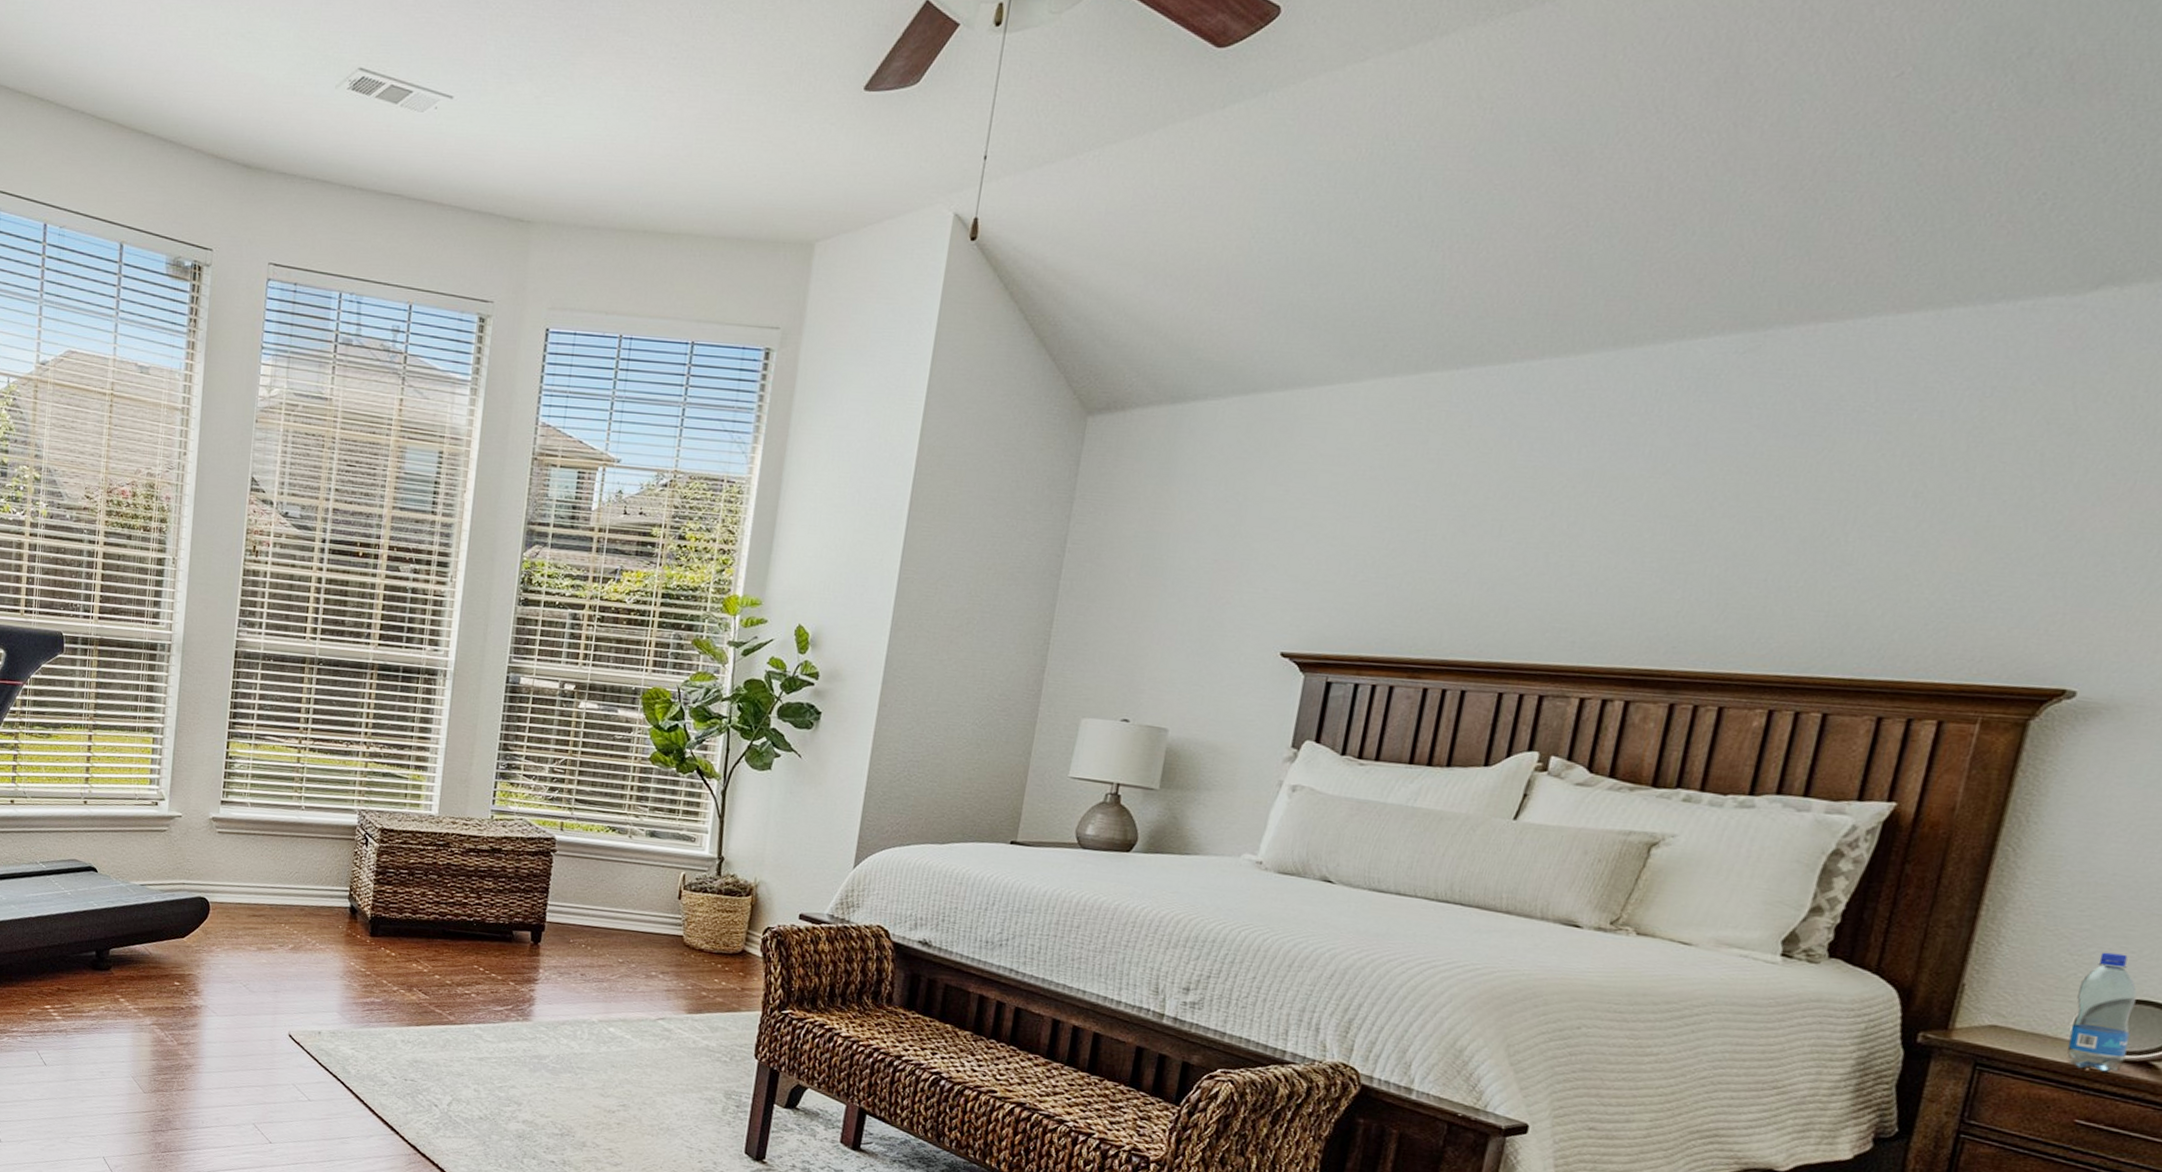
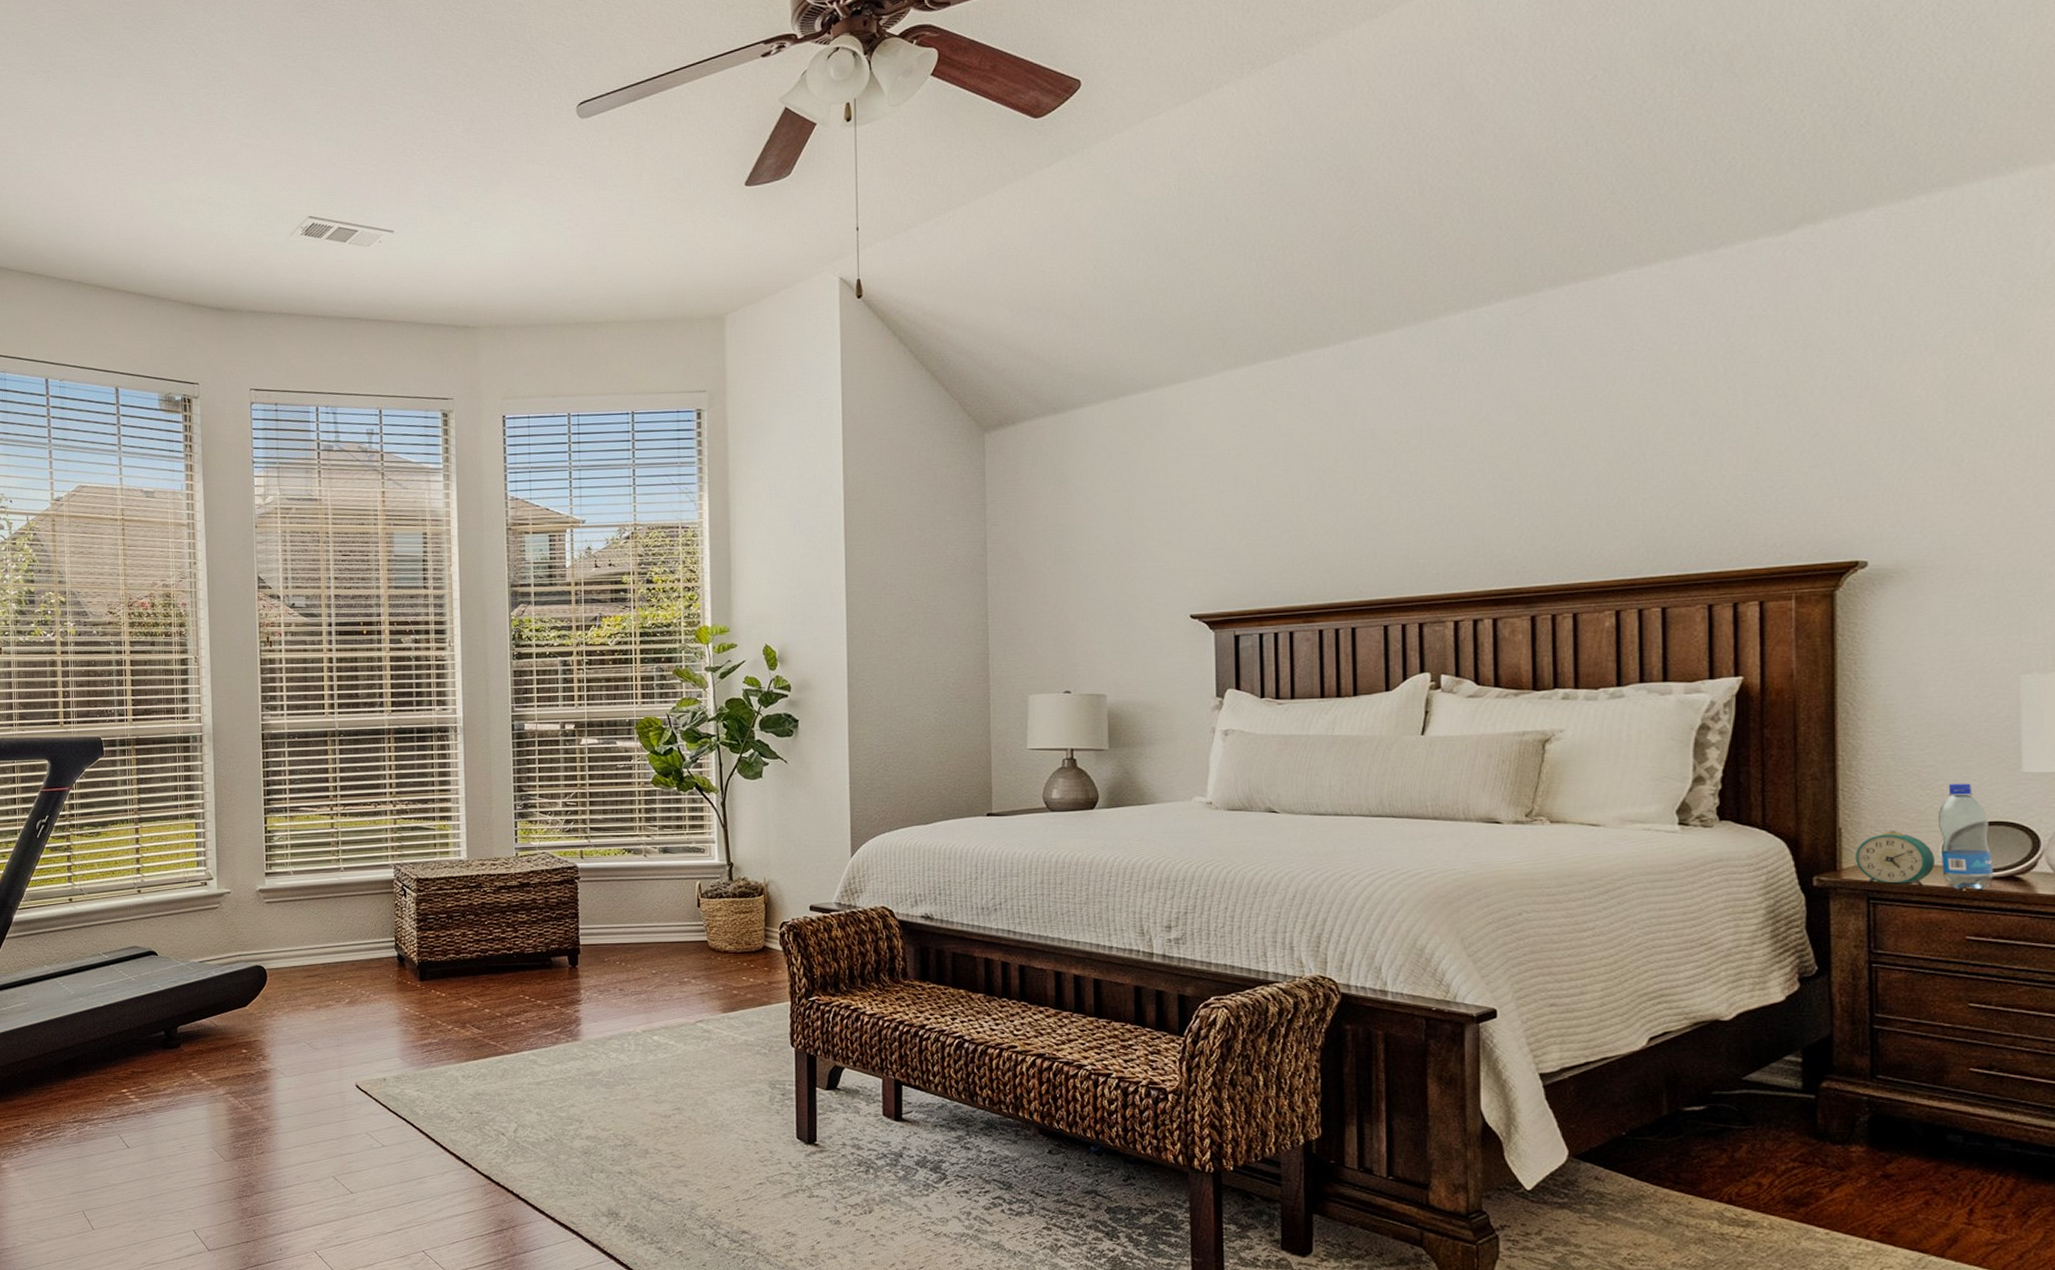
alarm clock: none [1971,994,2064,1061] -> present [1855,831,1936,888]

